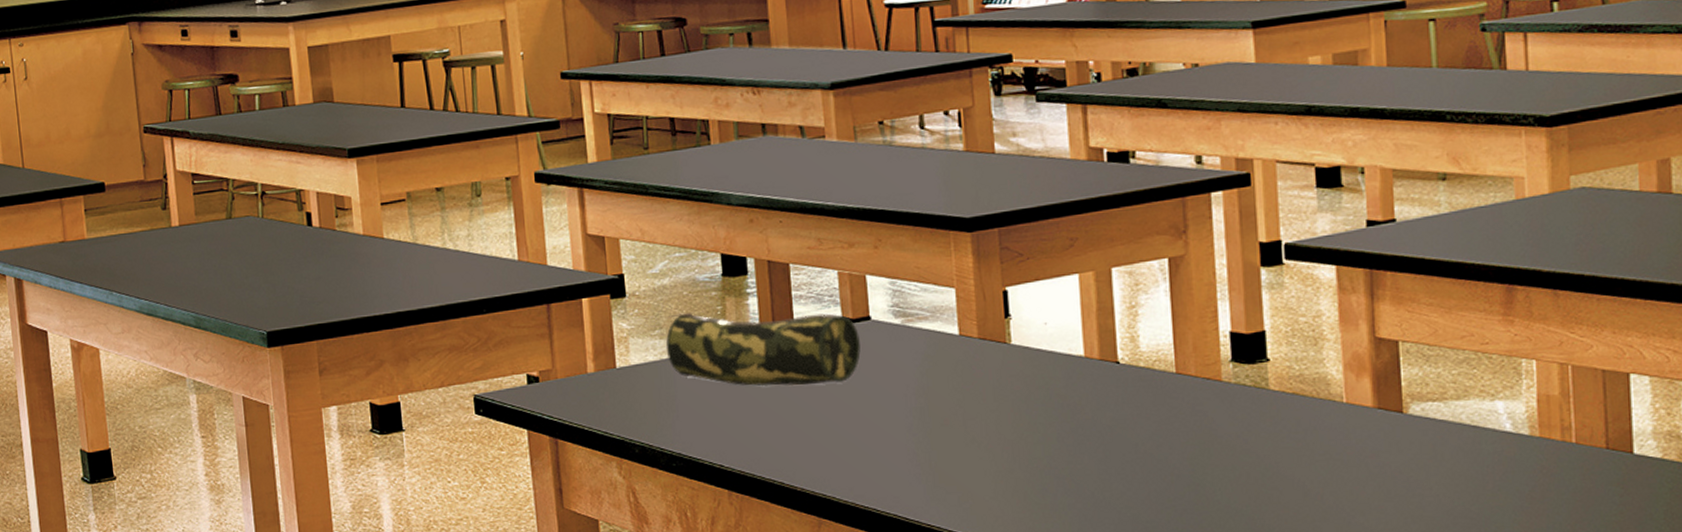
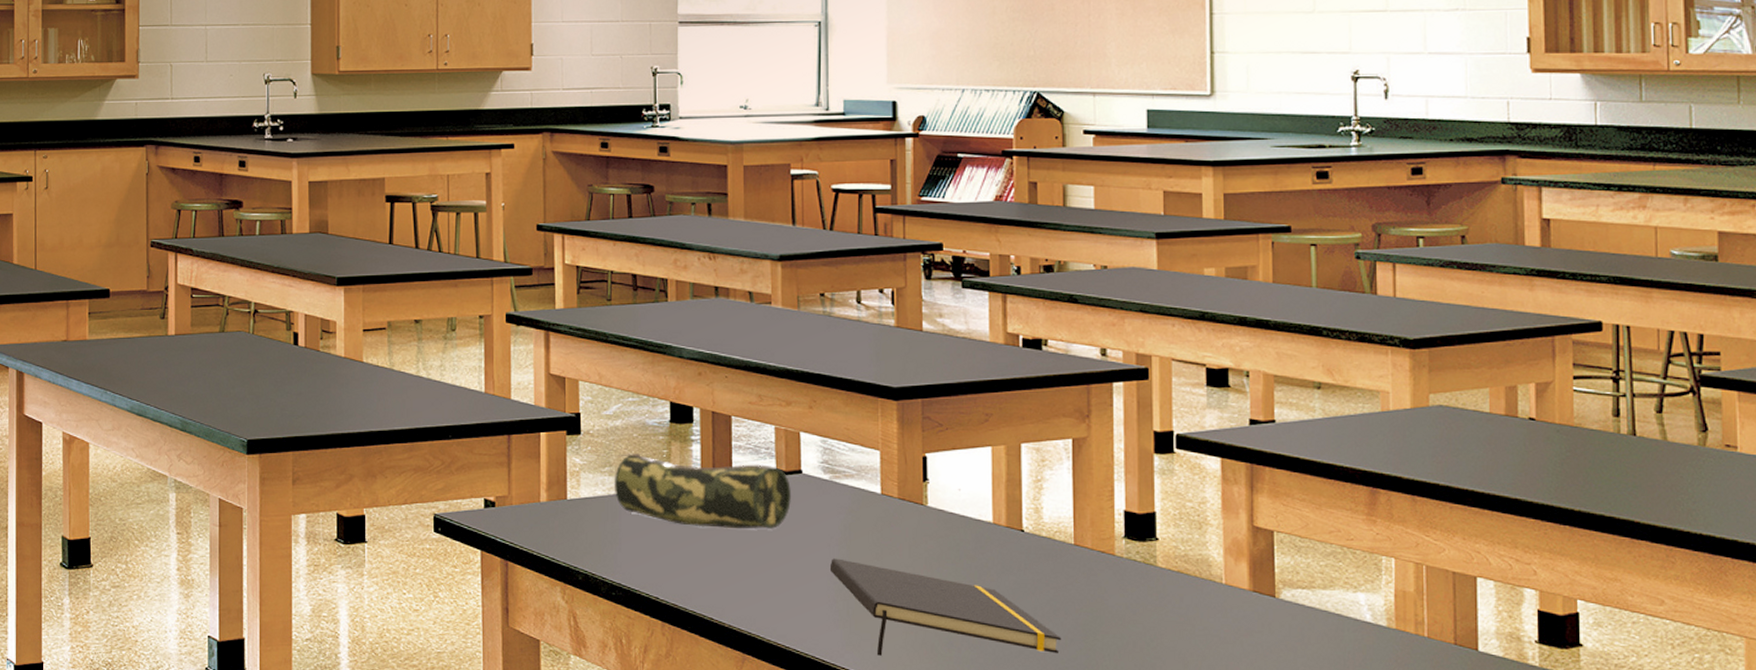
notepad: none [907,408,1166,509] -> present [829,558,1061,656]

